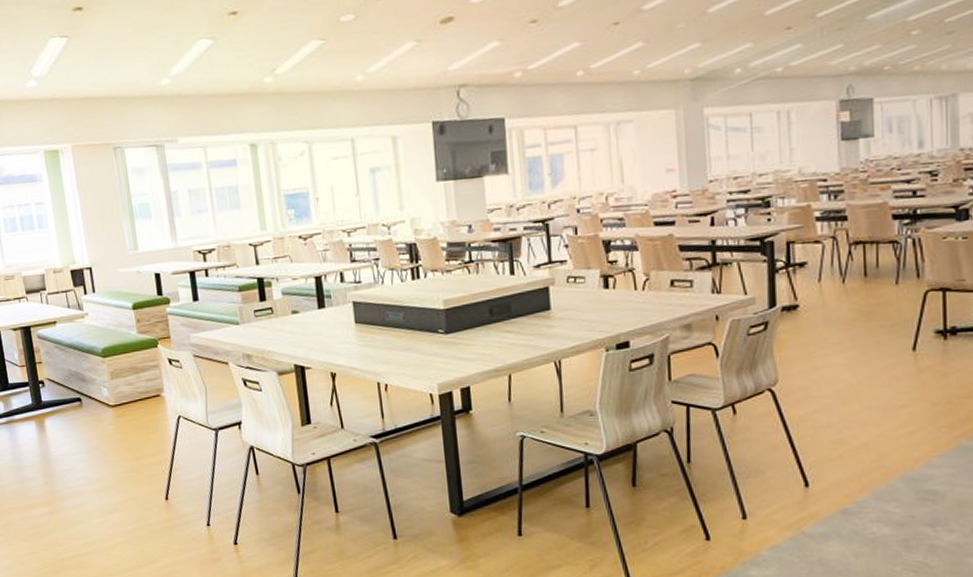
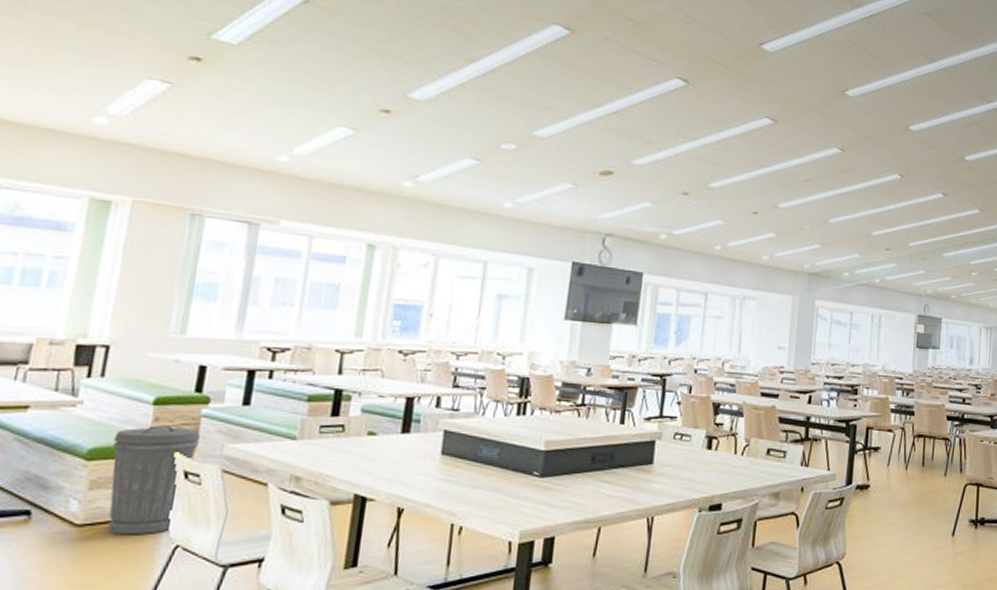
trash can: none [115,325,173,411] -> present [107,425,200,535]

